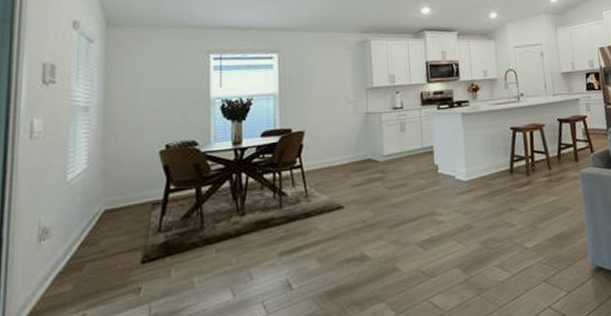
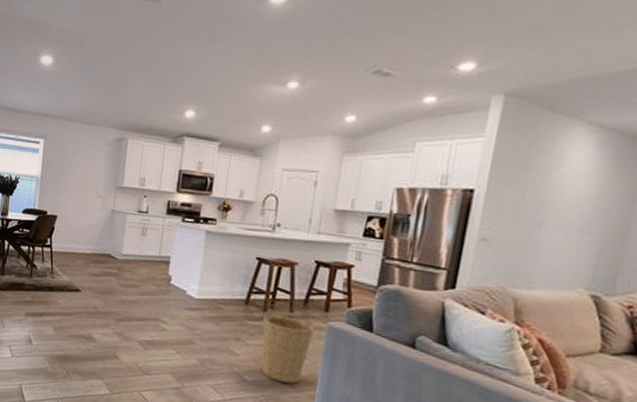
basket: none [529,169,572,239] -> present [262,308,315,384]

